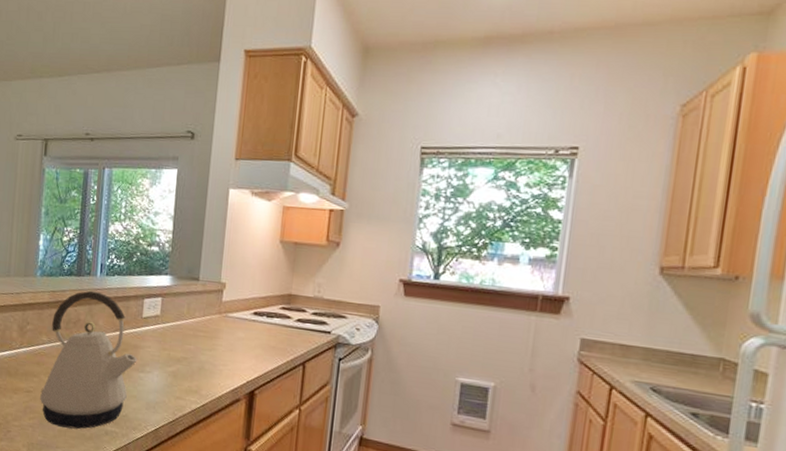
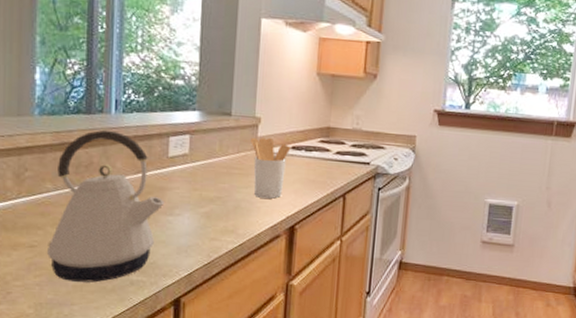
utensil holder: none [216,302,253,363] -> present [251,137,291,199]

